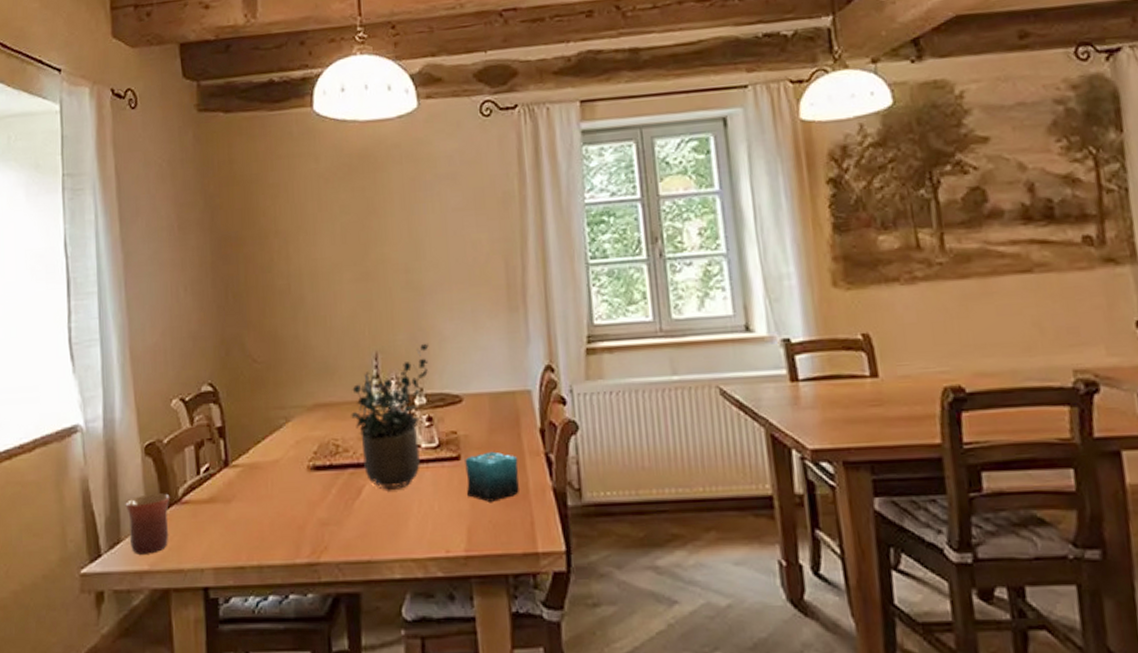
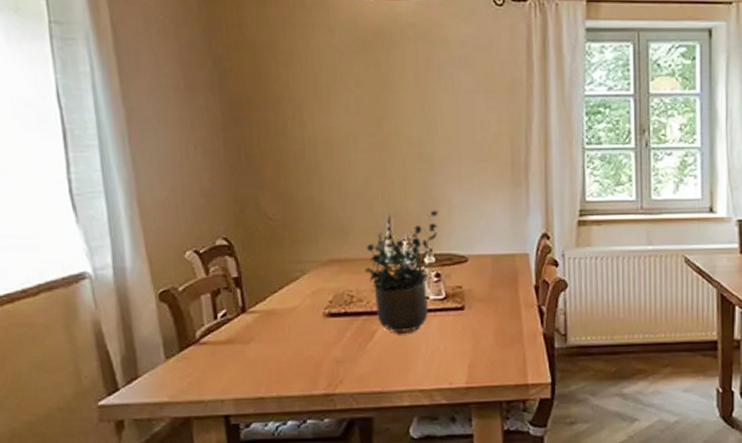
mug: present [125,493,170,555] -> none [141,335,188,388]
candle: present [465,451,519,502] -> none [468,303,515,344]

